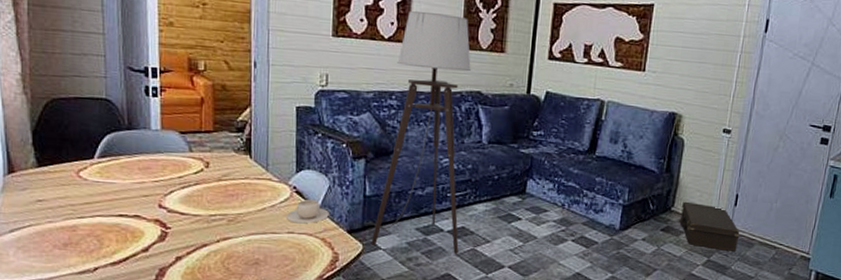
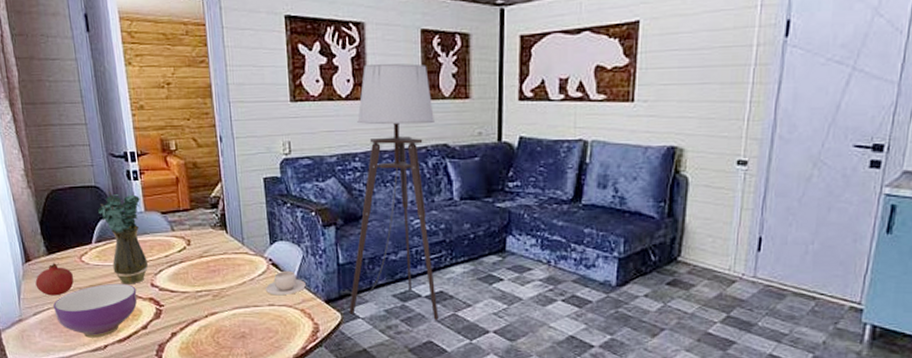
fruit: none [17,176,66,212] -> present [35,263,74,296]
bowl: none [36,202,141,260] -> present [52,283,138,338]
vase: none [105,105,159,204] -> present [97,190,149,284]
suitcase: present [680,201,740,251] -> none [690,249,767,305]

